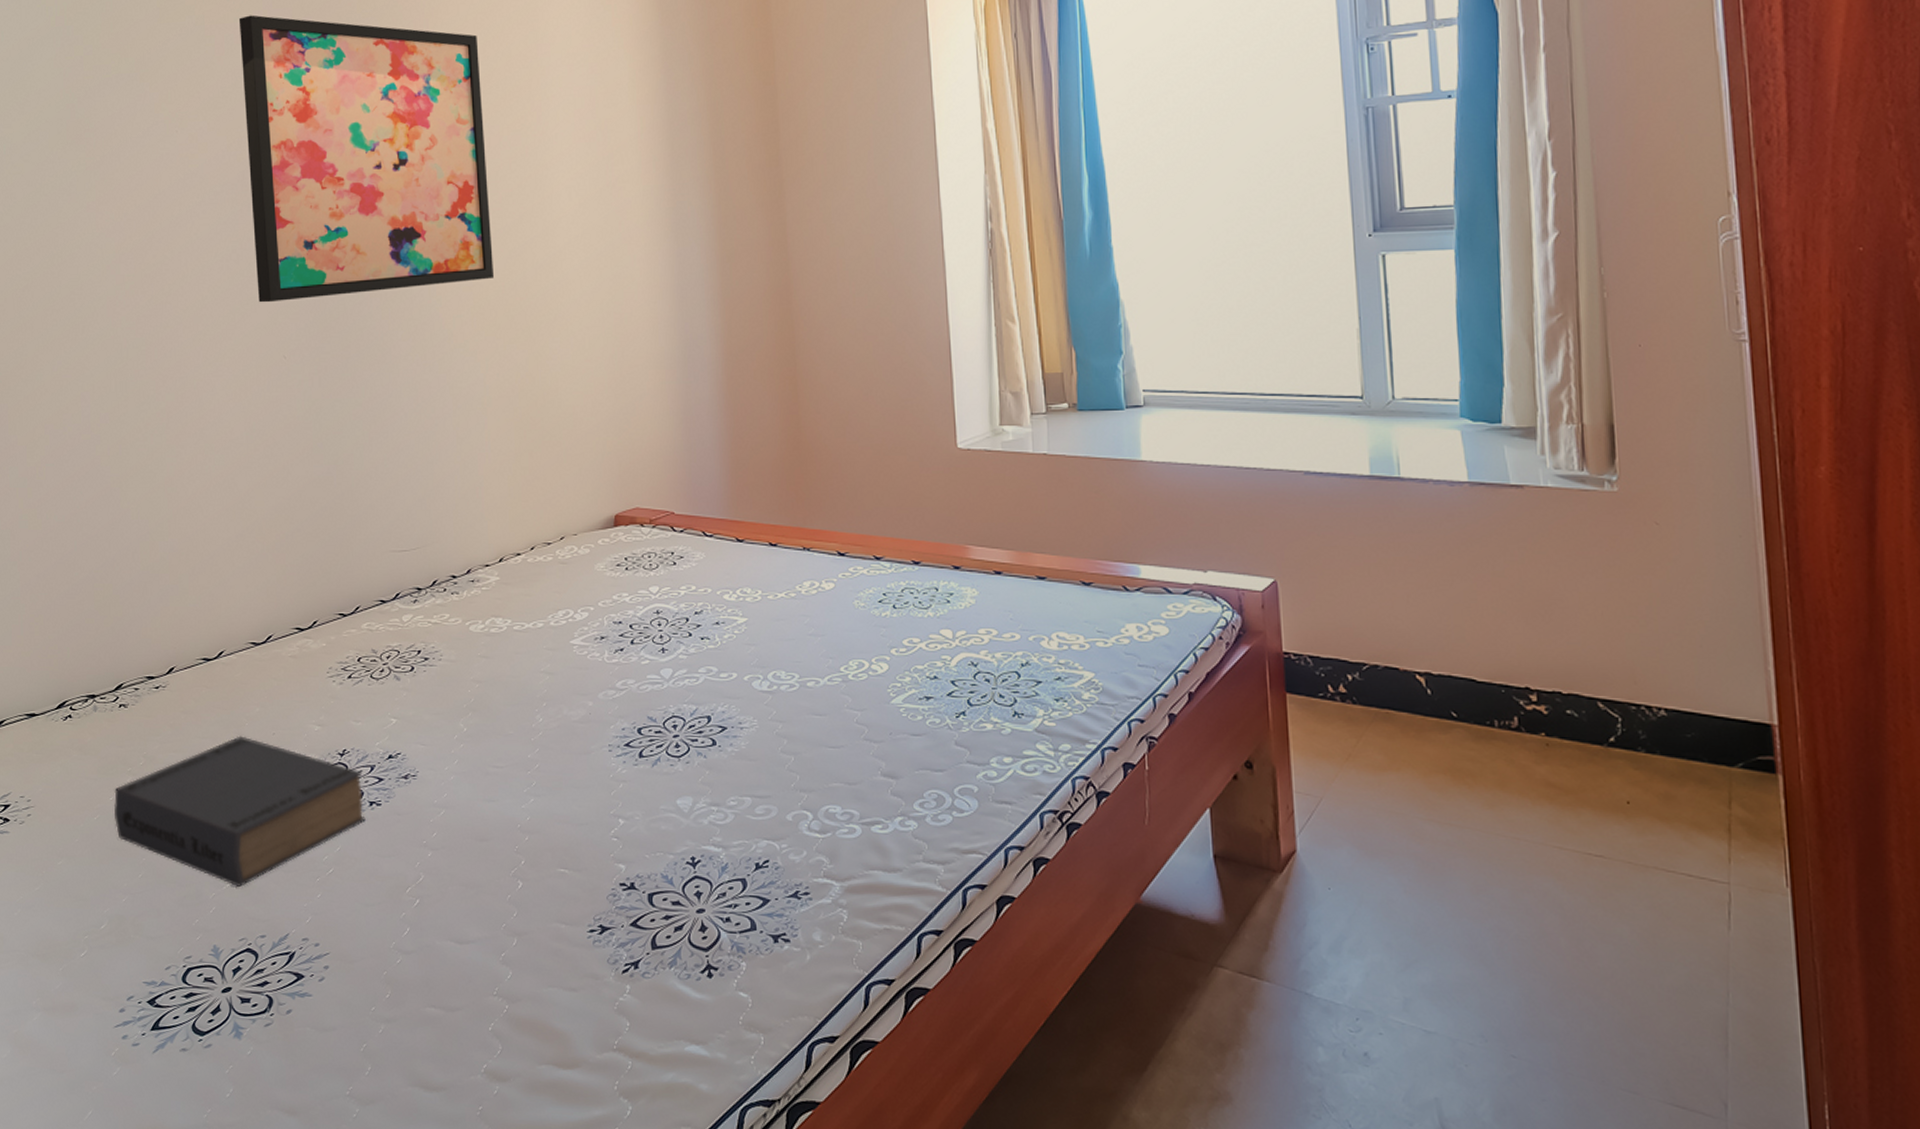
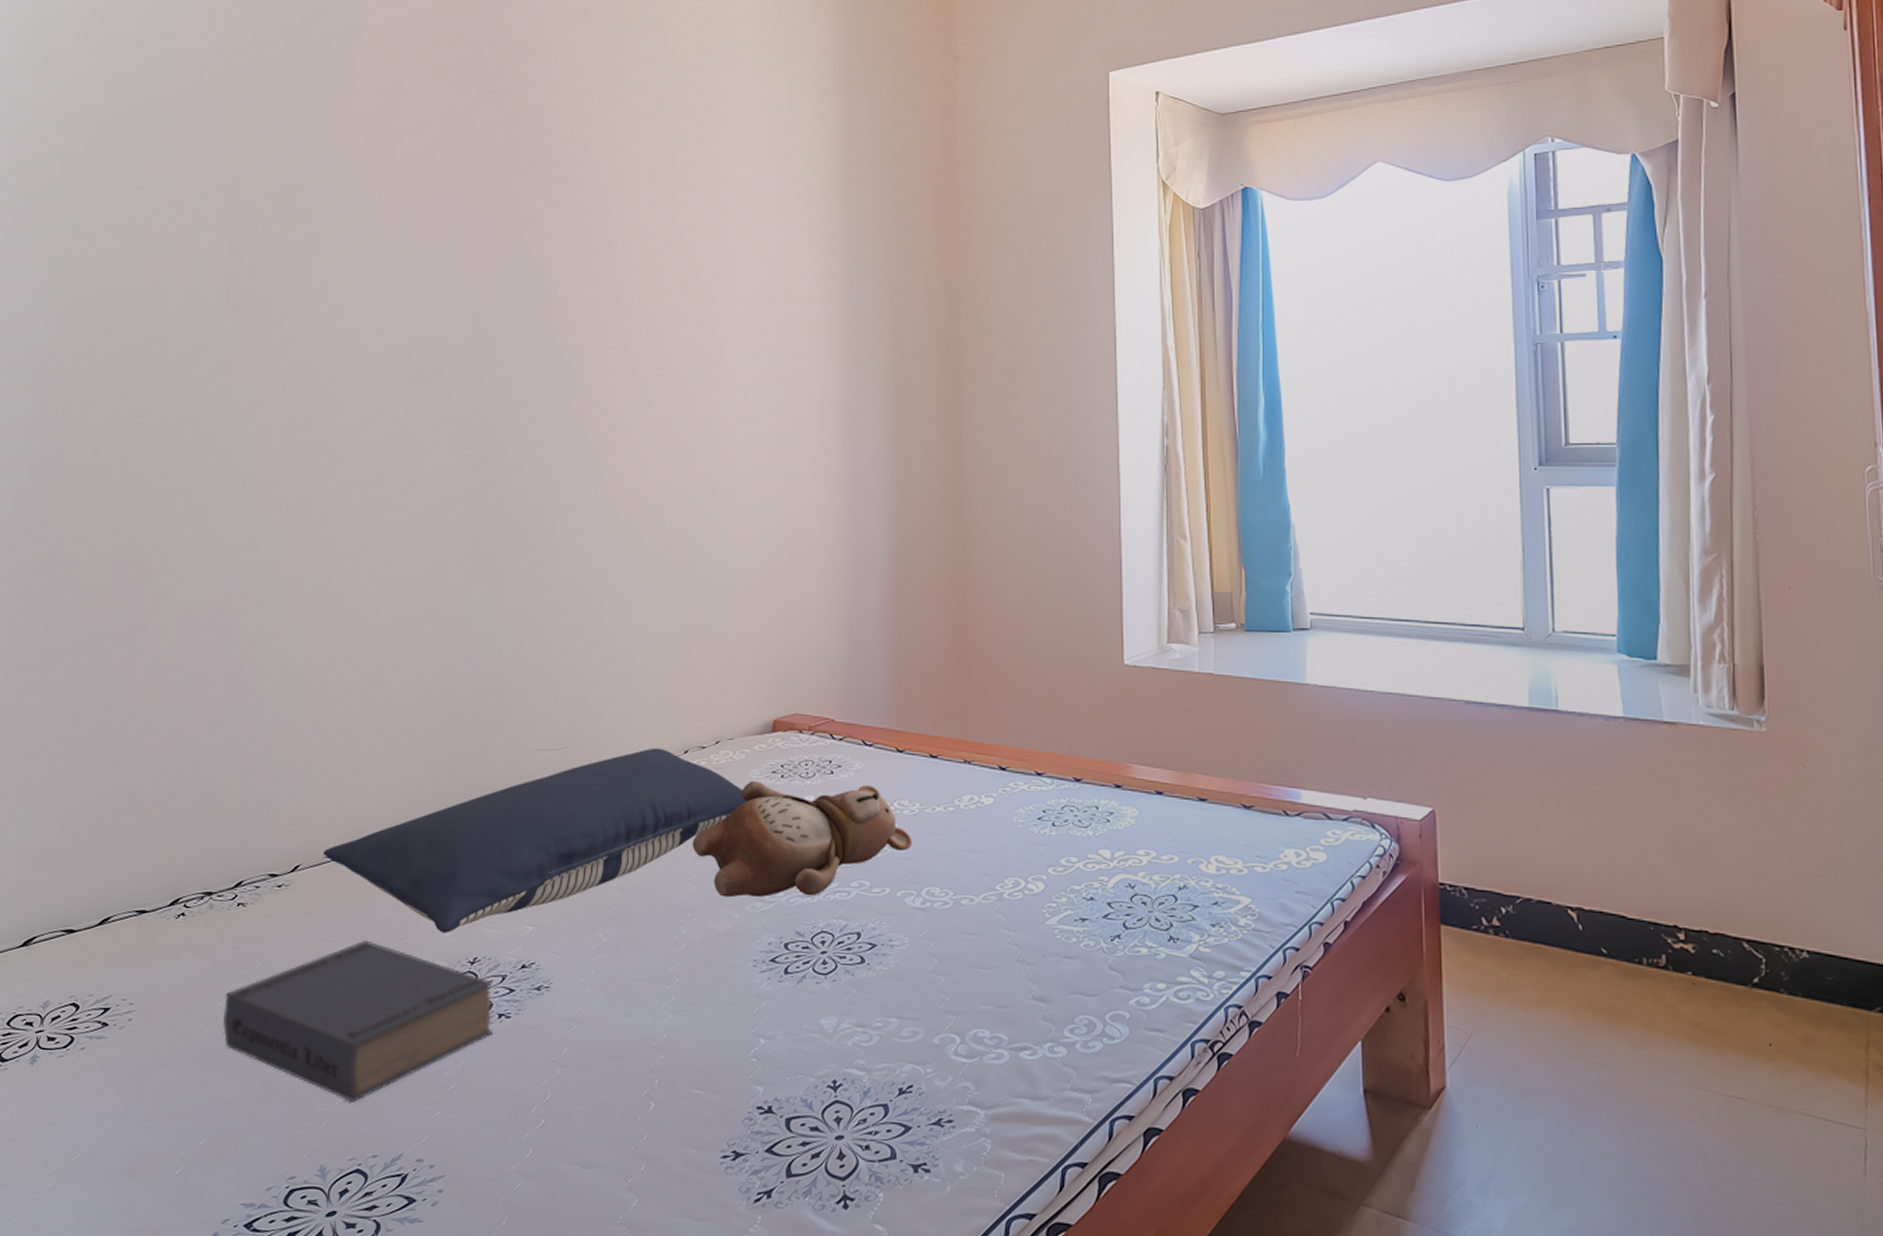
pillow: none [195,545,594,727] -> present [323,747,747,933]
wall art: present [238,15,494,303] -> none [416,192,664,487]
teddy bear: none [543,573,757,687] -> present [692,780,913,898]

